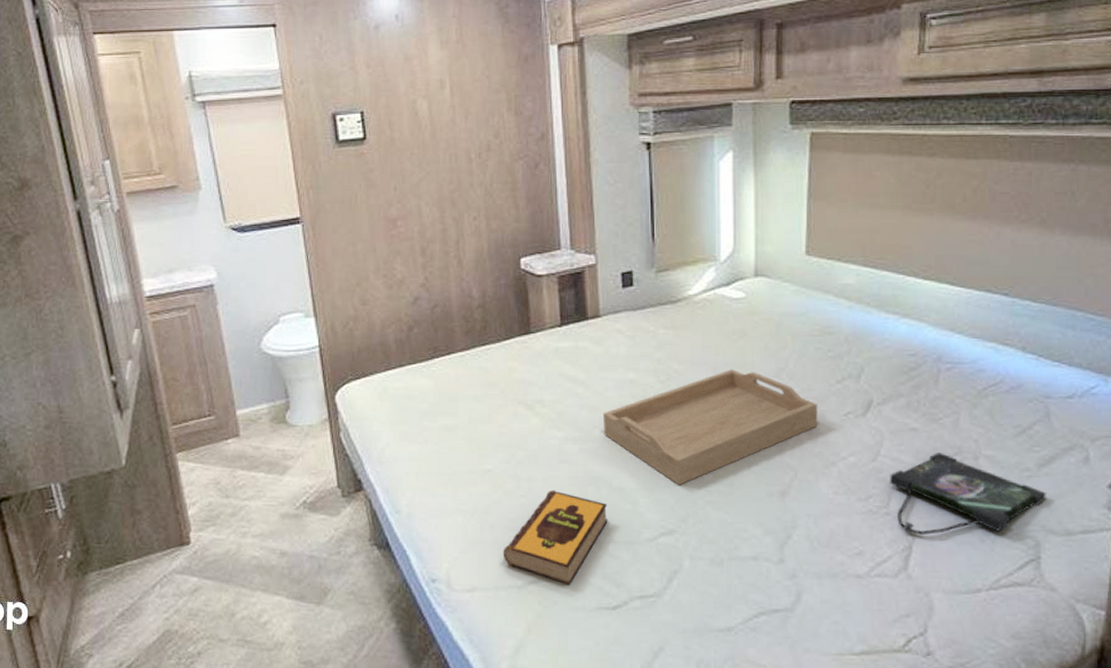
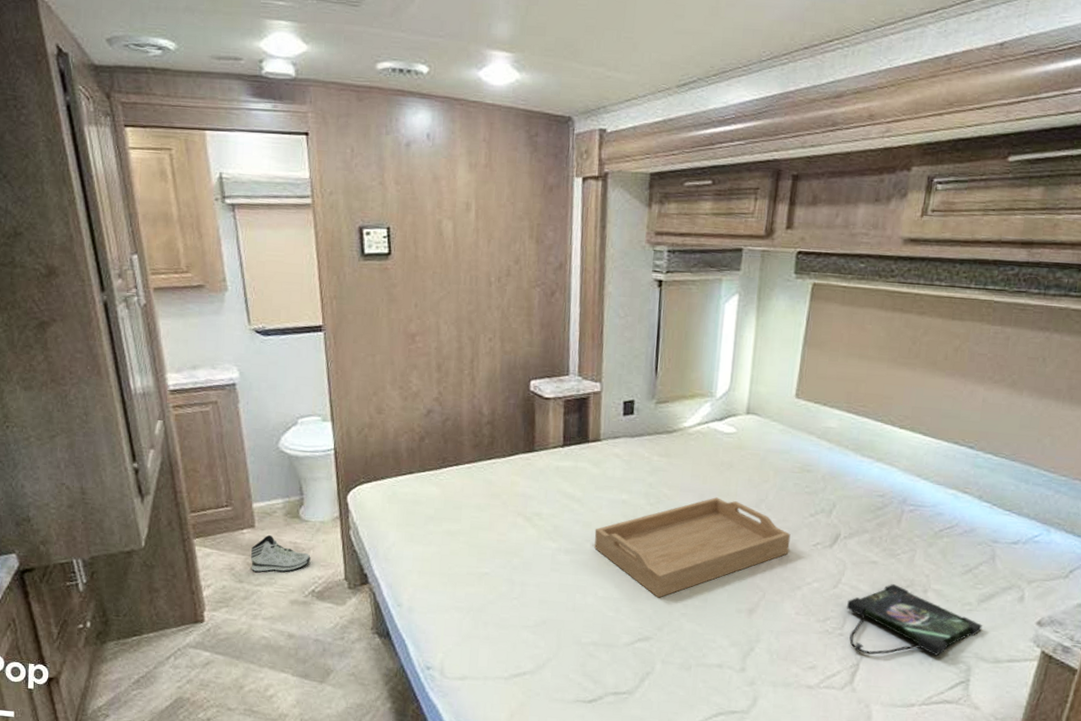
sneaker: none [236,444,300,486] -> present [250,535,311,573]
hardback book: present [503,489,608,585] -> none [493,594,592,679]

